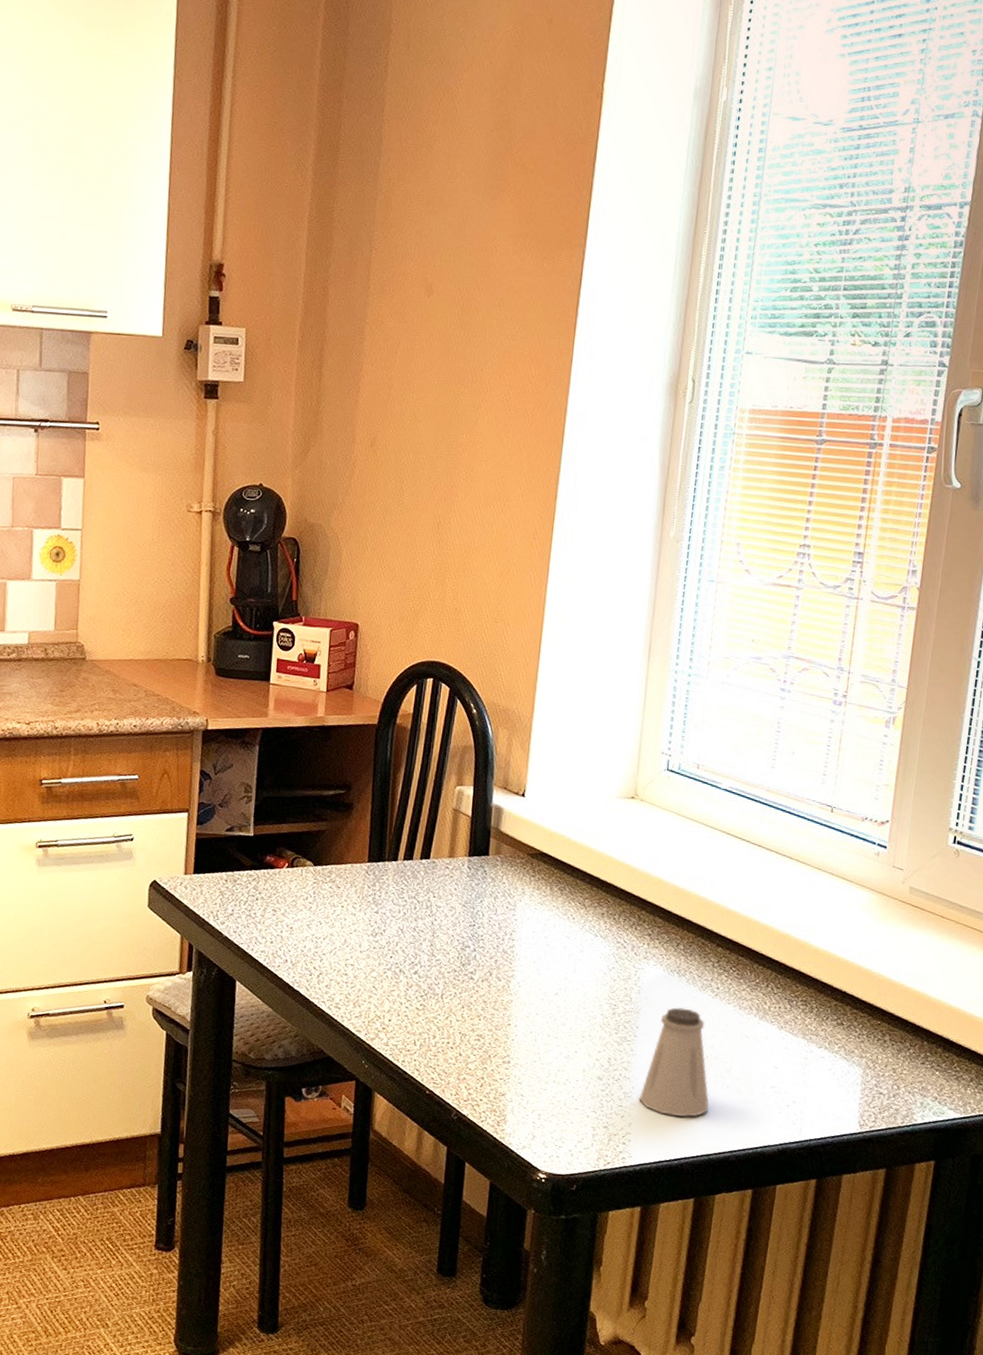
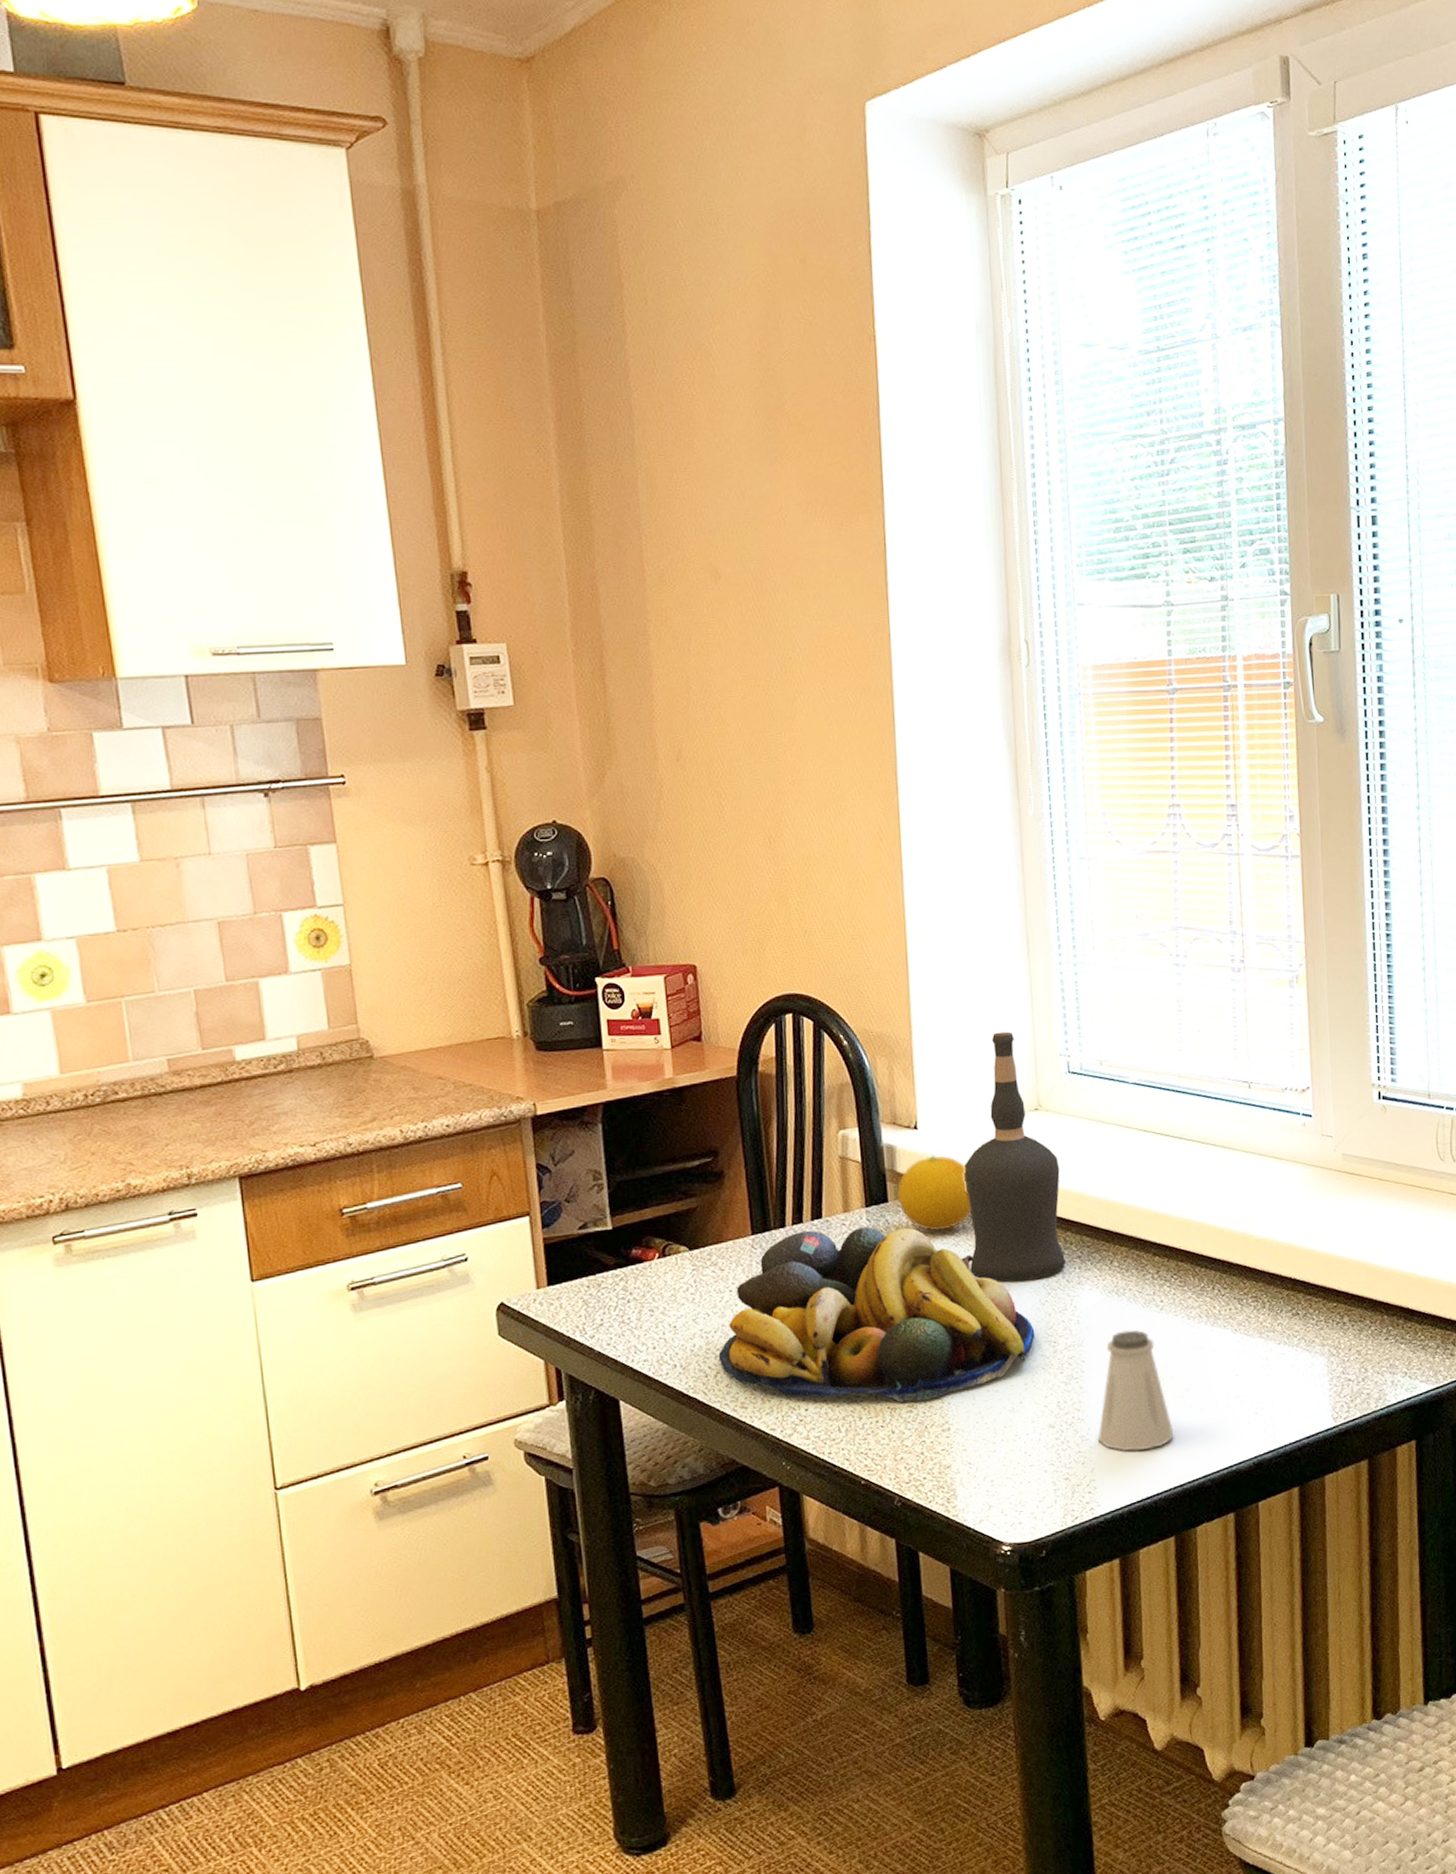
fruit bowl: none [323,867,599,1034] -> present [718,1227,1035,1403]
fruit: none [497,821,561,889] -> present [897,1154,971,1231]
liquor bottle: none [550,723,645,947] -> present [964,1031,1066,1282]

